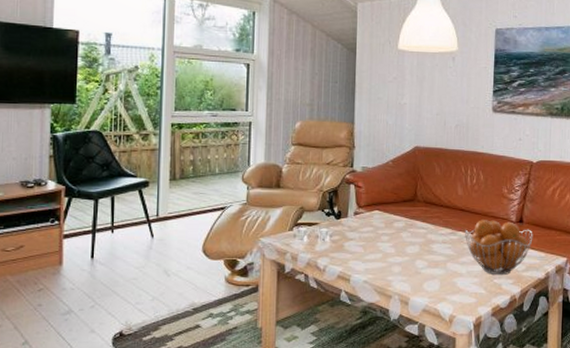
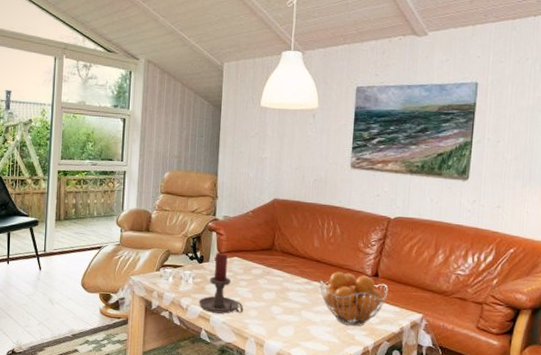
candle holder: none [337,206,387,272] -> present [198,252,244,314]

